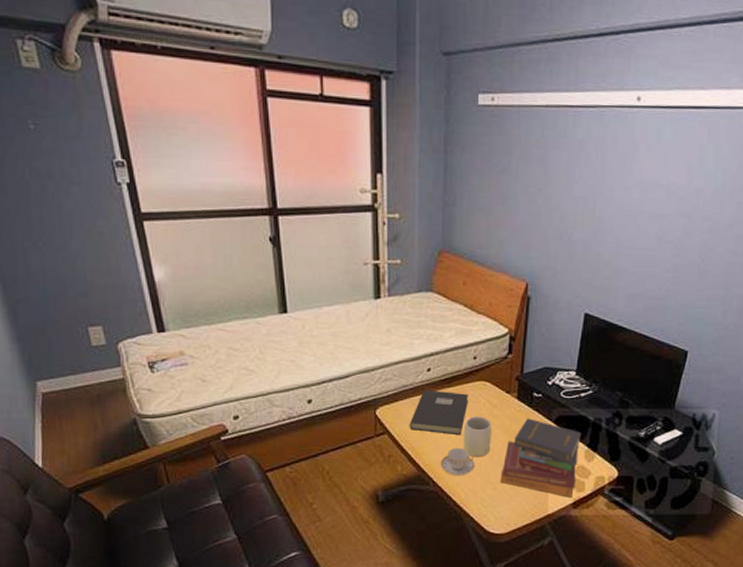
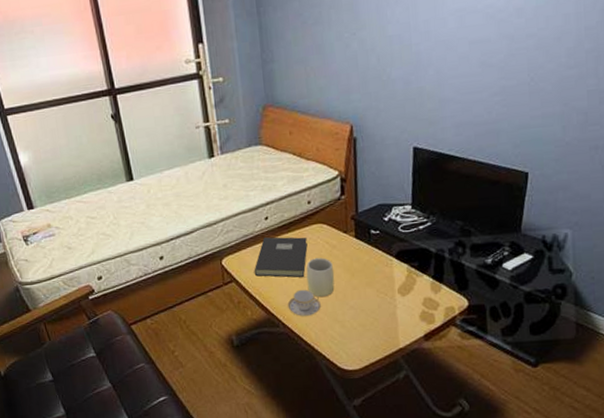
books: present [500,418,582,497] -> none [347,255,425,330]

